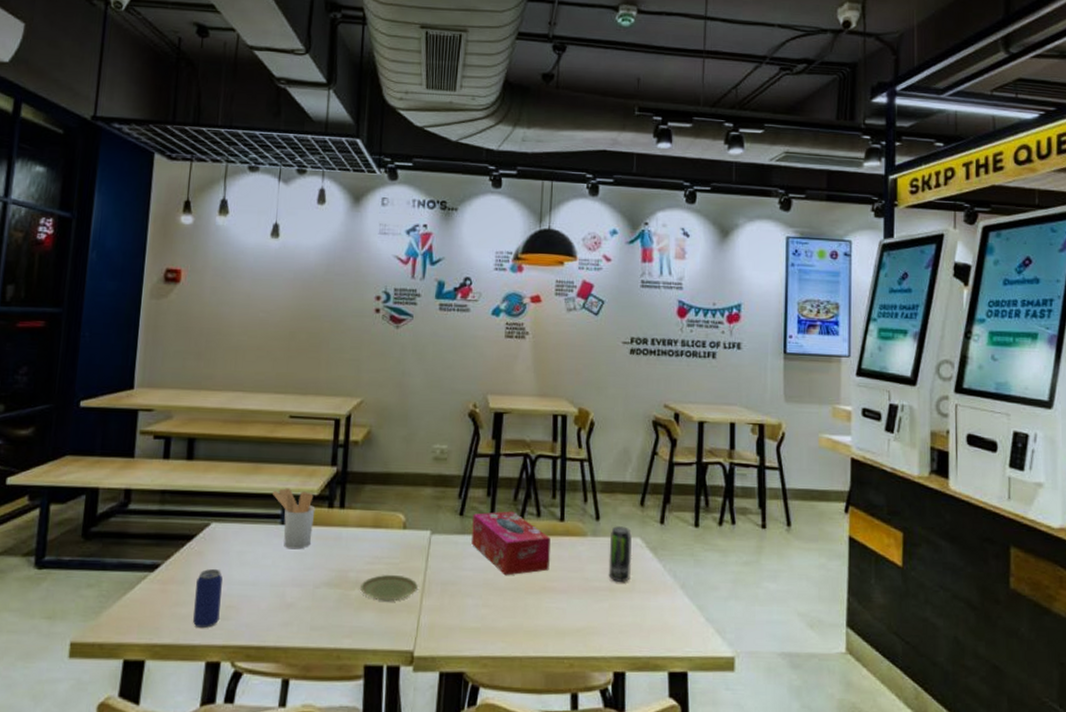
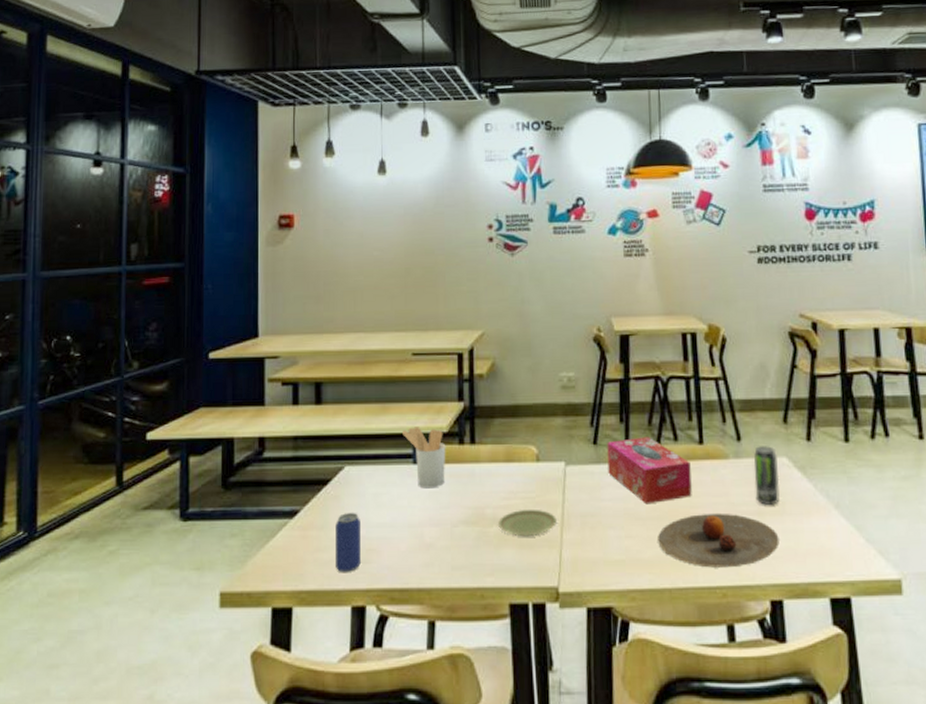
plate: none [513,587,627,640] -> present [658,514,779,568]

